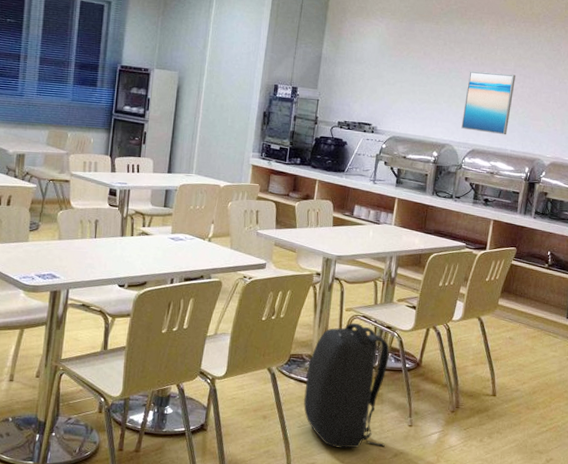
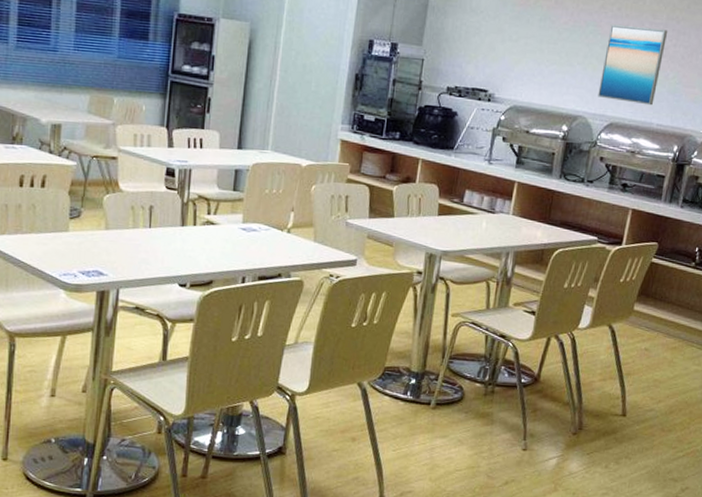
backpack: present [303,322,390,449] -> none [399,330,503,475]

